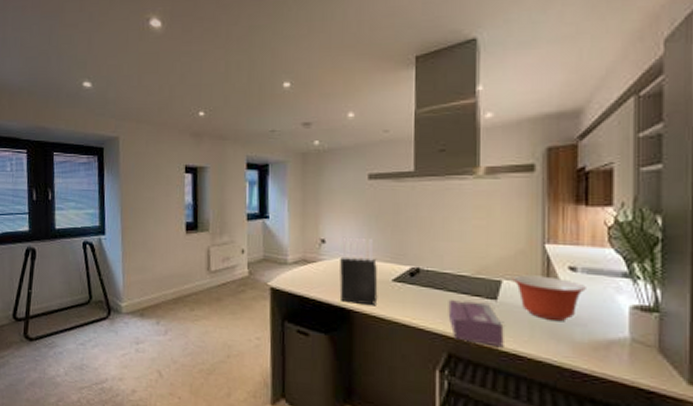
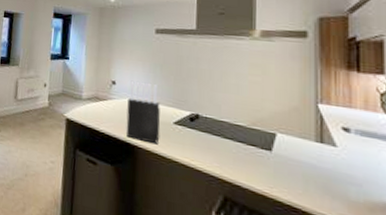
tissue box: present [448,300,504,348] -> none [224,146,279,197]
mixing bowl: present [512,275,586,321] -> none [286,130,360,178]

